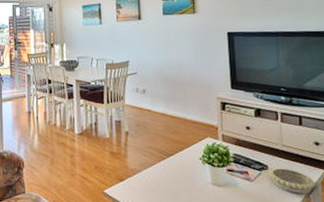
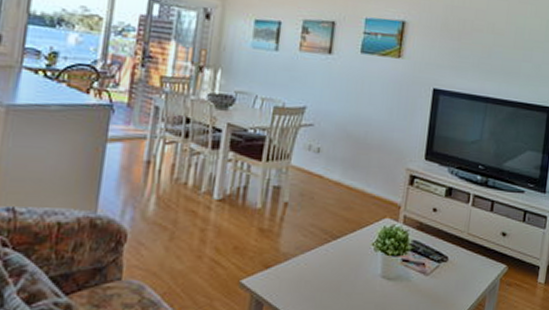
decorative bowl: present [269,168,315,194] -> none [447,261,494,291]

